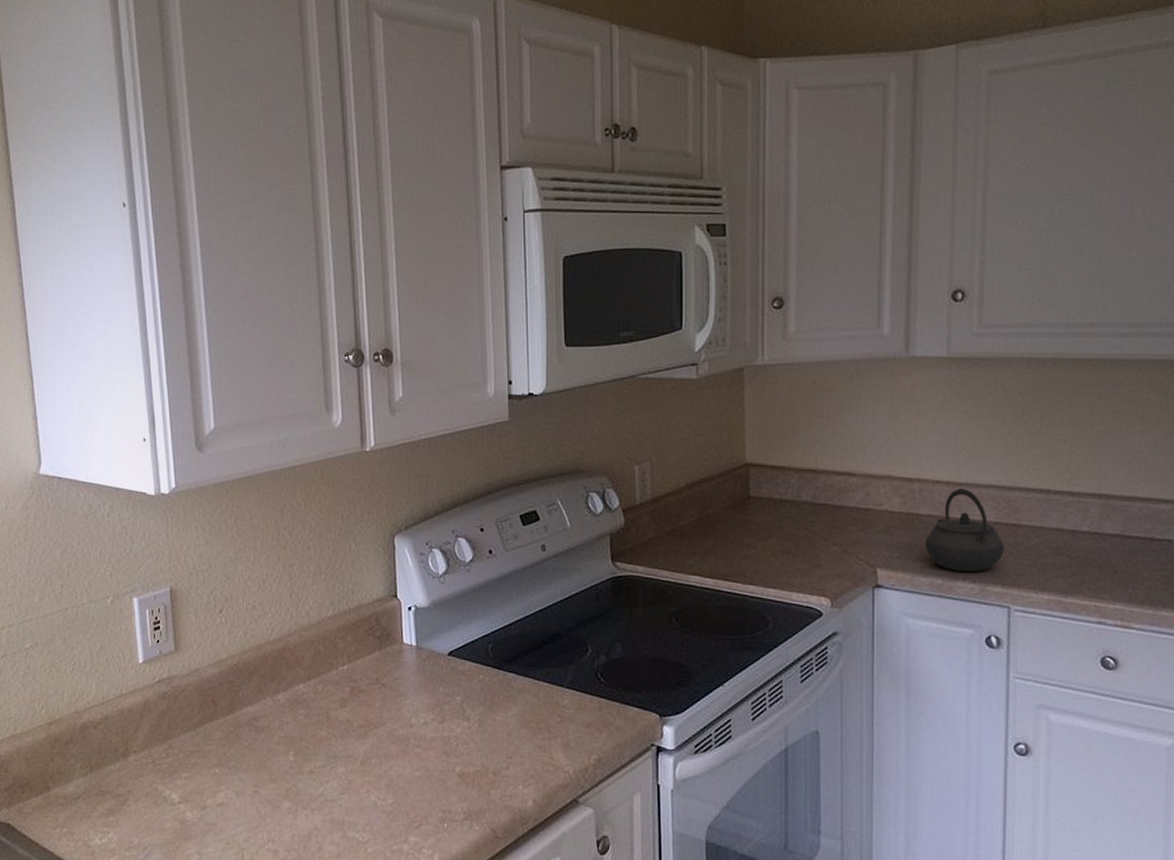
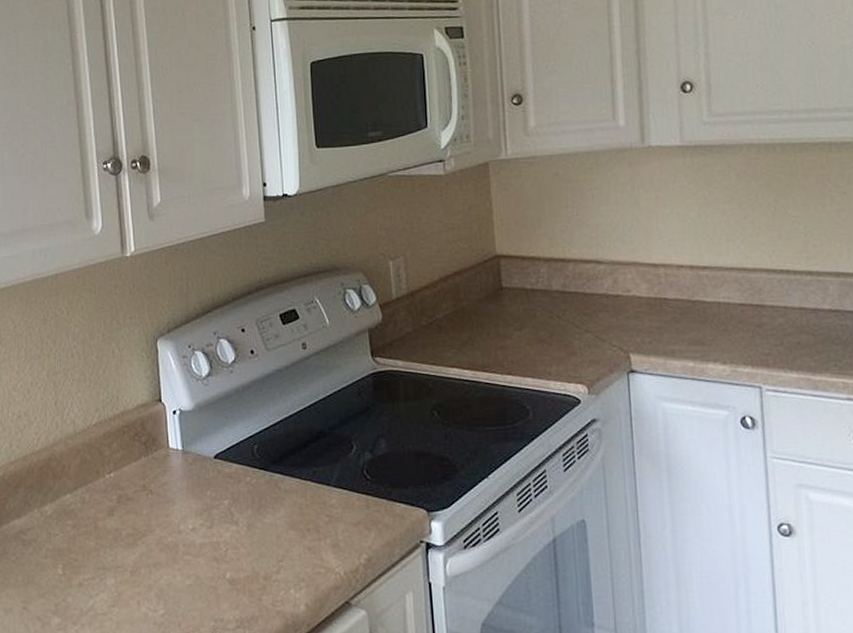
kettle: present [925,489,1006,572] -> none [674,272,752,354]

